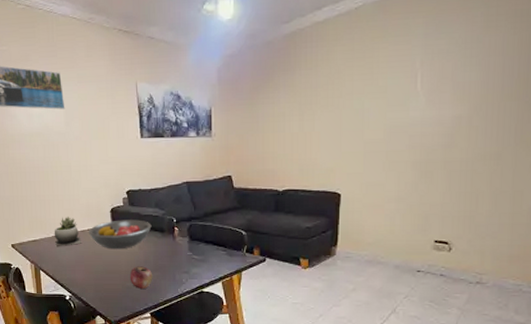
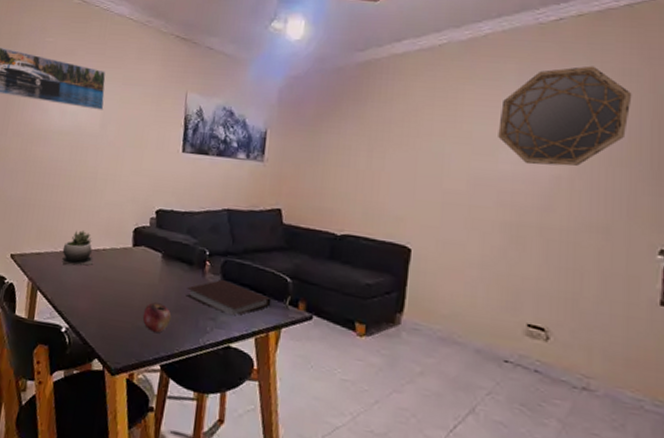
fruit bowl: present [88,219,152,250] -> none [102,242,180,279]
notebook: none [162,240,232,267] -> present [186,279,272,316]
home mirror: none [409,11,523,109] -> present [498,66,632,167]

